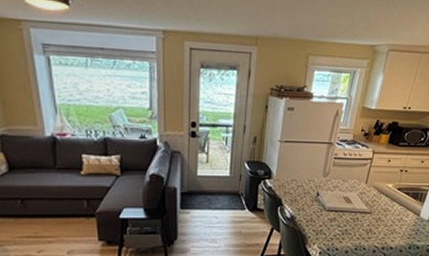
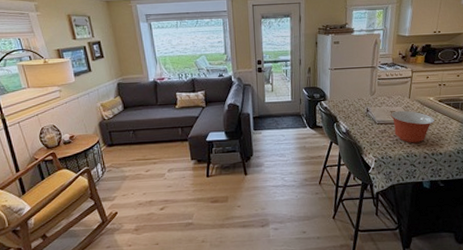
mixing bowl: none [342,197,390,235] -> present [390,110,435,143]

